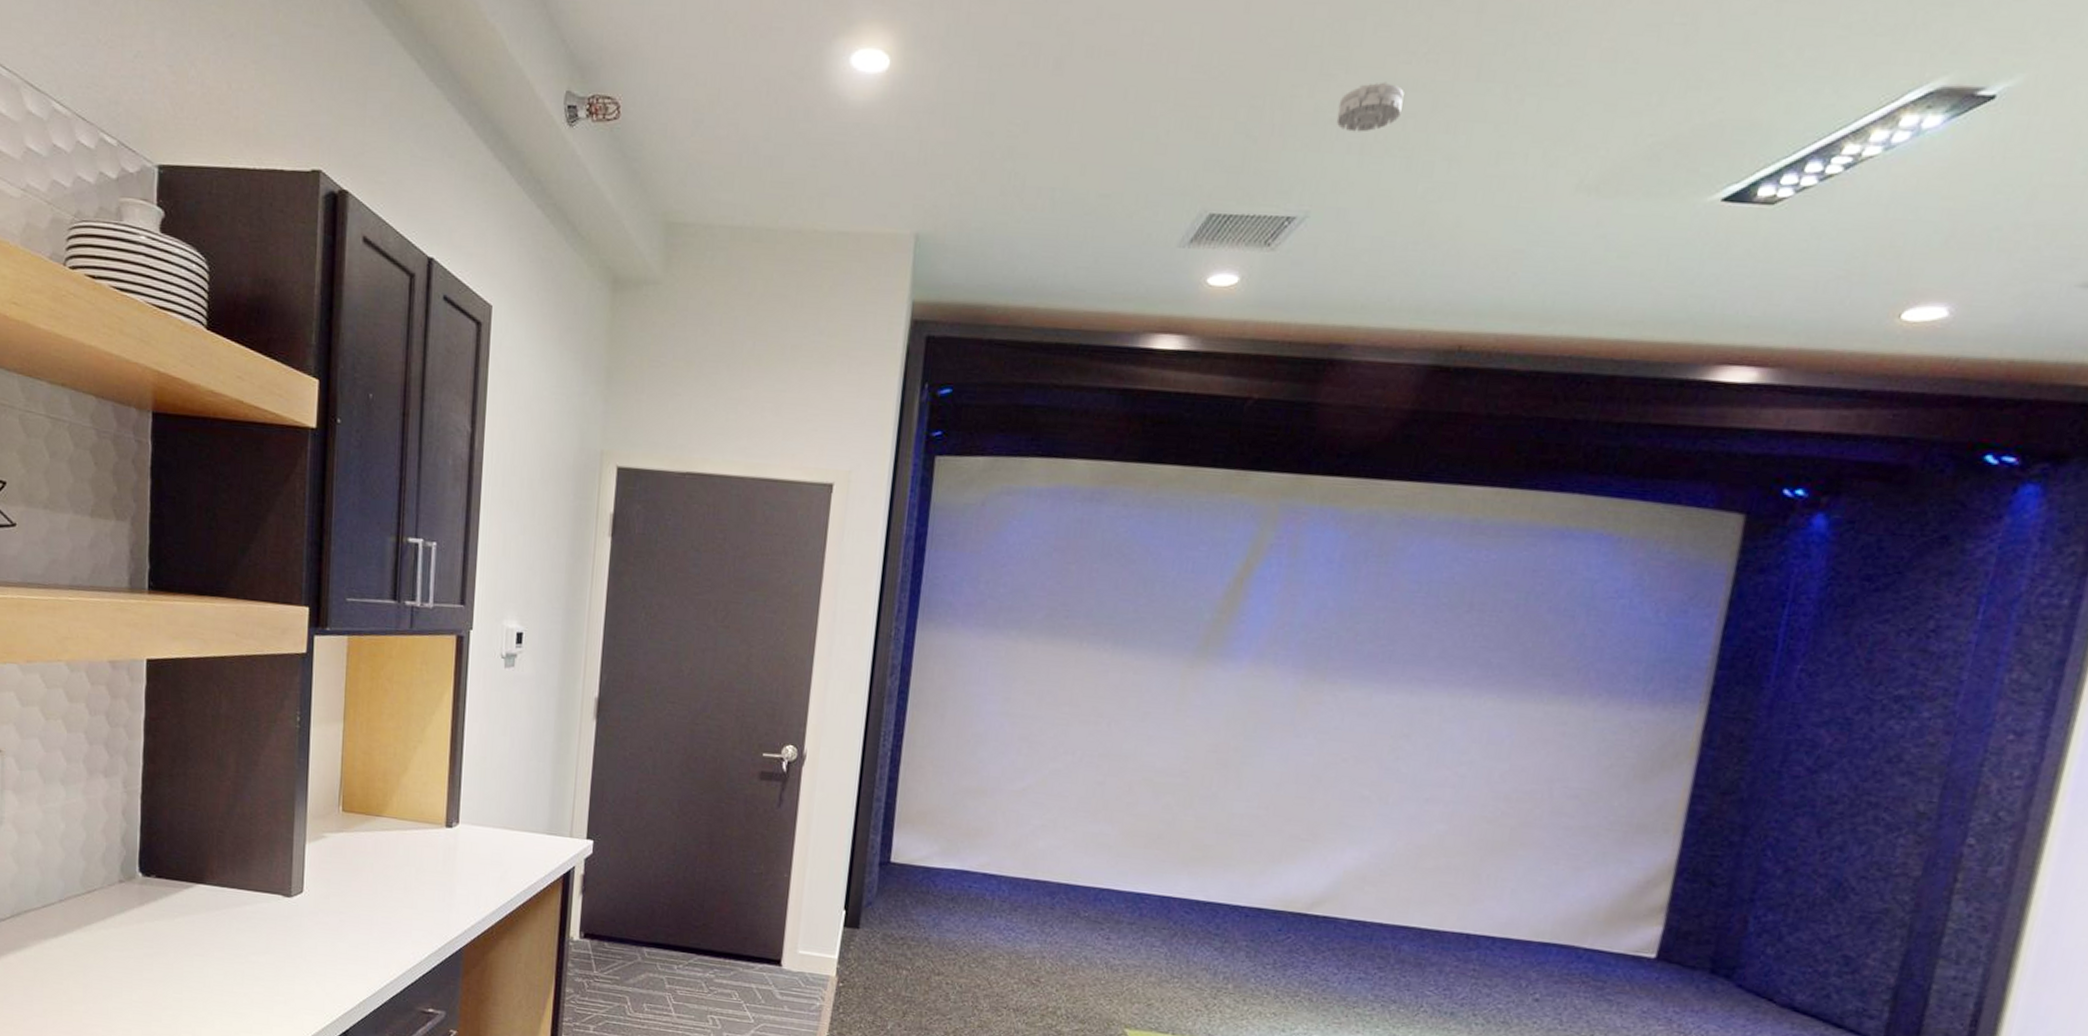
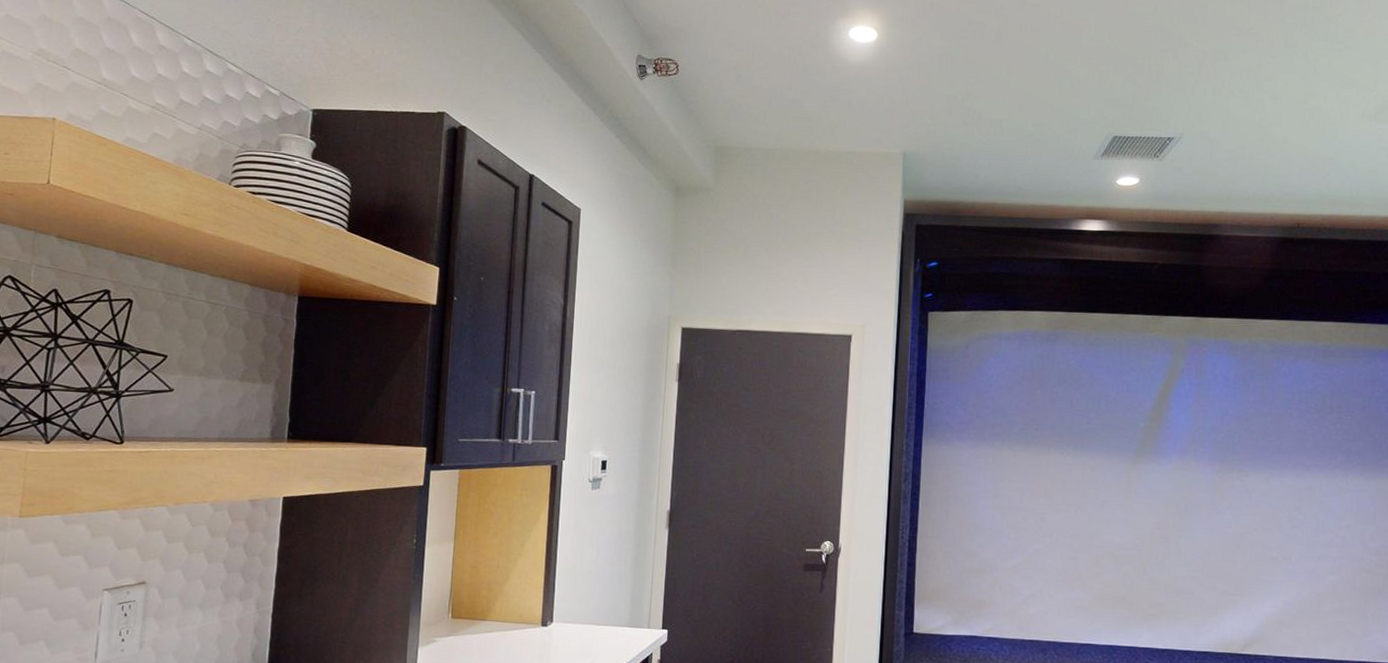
smoke detector: present [1336,81,1404,132] -> none [1194,48,1238,81]

